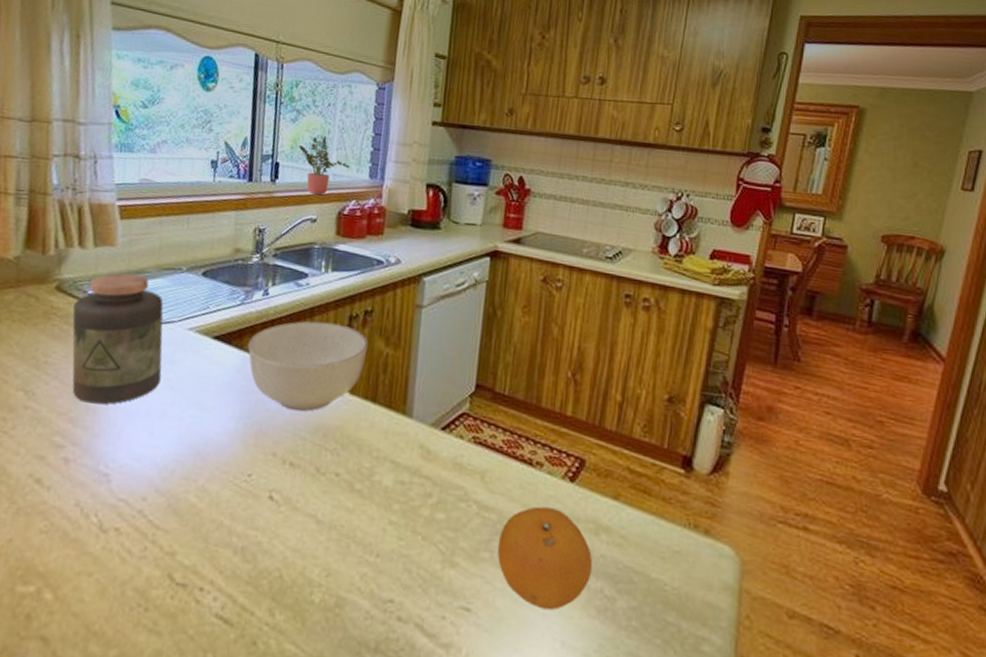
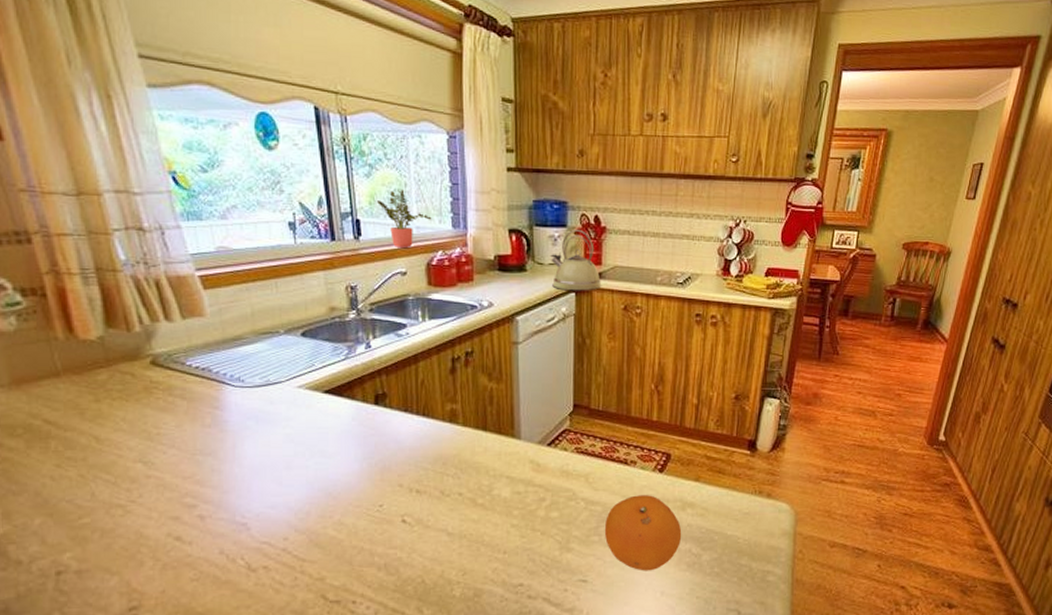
jar: present [72,273,164,405] -> none [174,341,279,465]
bowl: present [247,320,369,412] -> none [359,366,473,447]
kettle: none [466,189,521,257] -> present [550,229,602,291]

